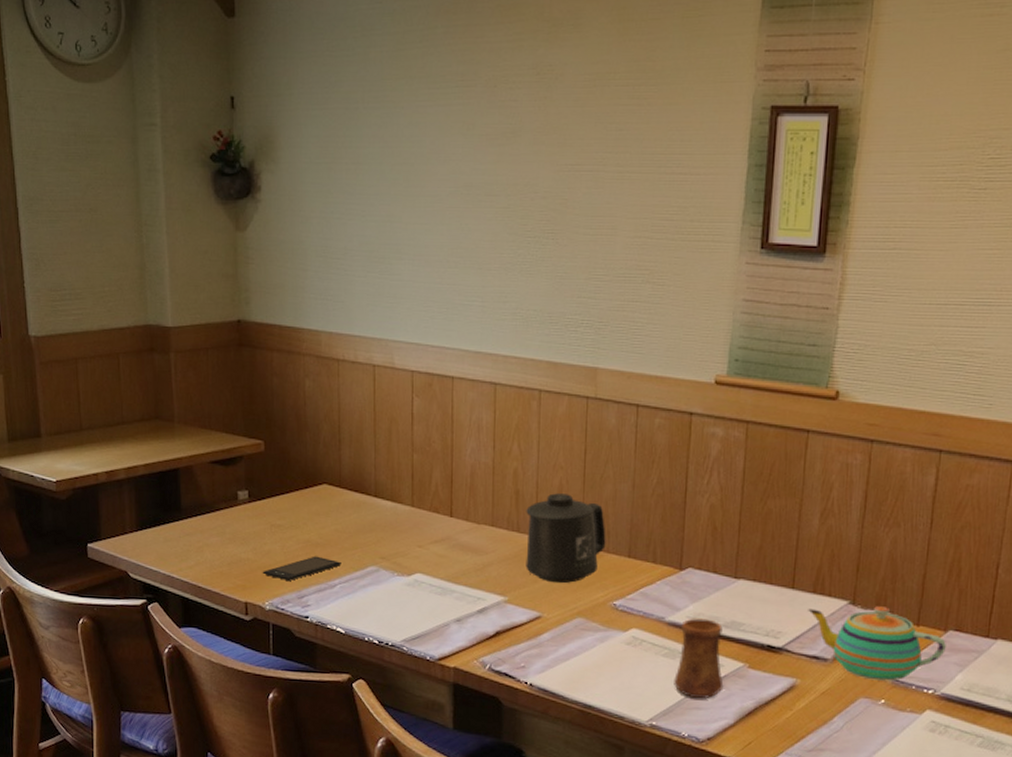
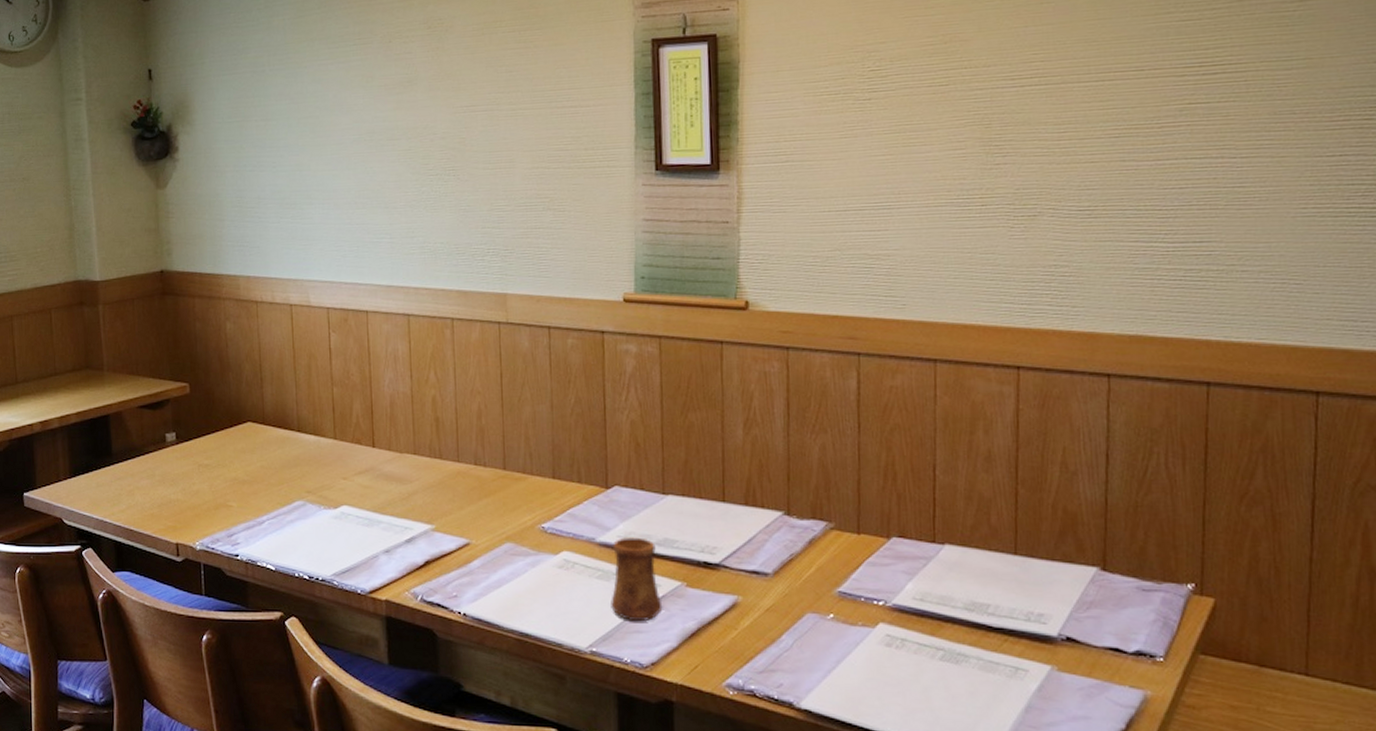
smartphone: present [262,556,341,581] -> none [191,493,269,519]
mug: present [526,493,606,584] -> none [447,418,529,509]
teapot: present [808,606,946,681] -> none [742,516,891,594]

